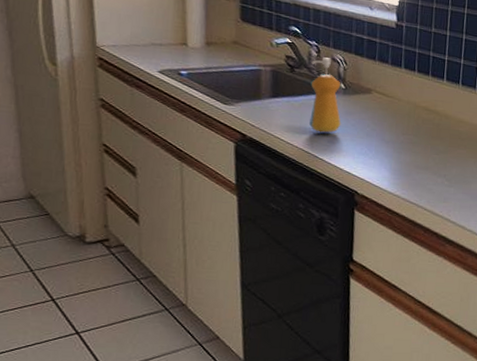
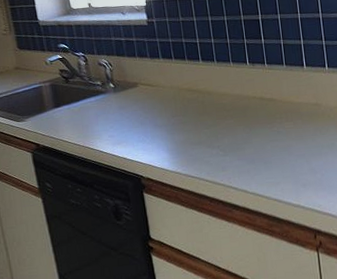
soap dispenser: present [309,57,341,133] -> none [82,64,117,130]

